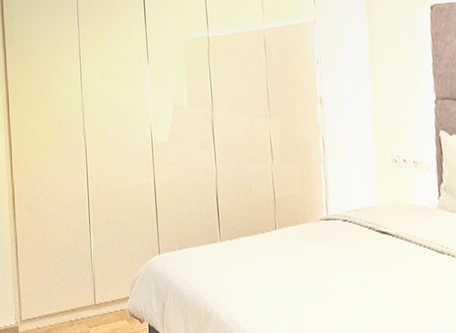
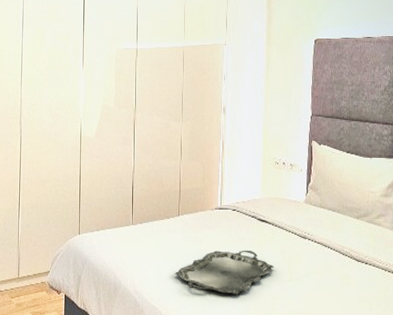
serving tray: none [277,269,404,324] -> present [175,250,274,294]

